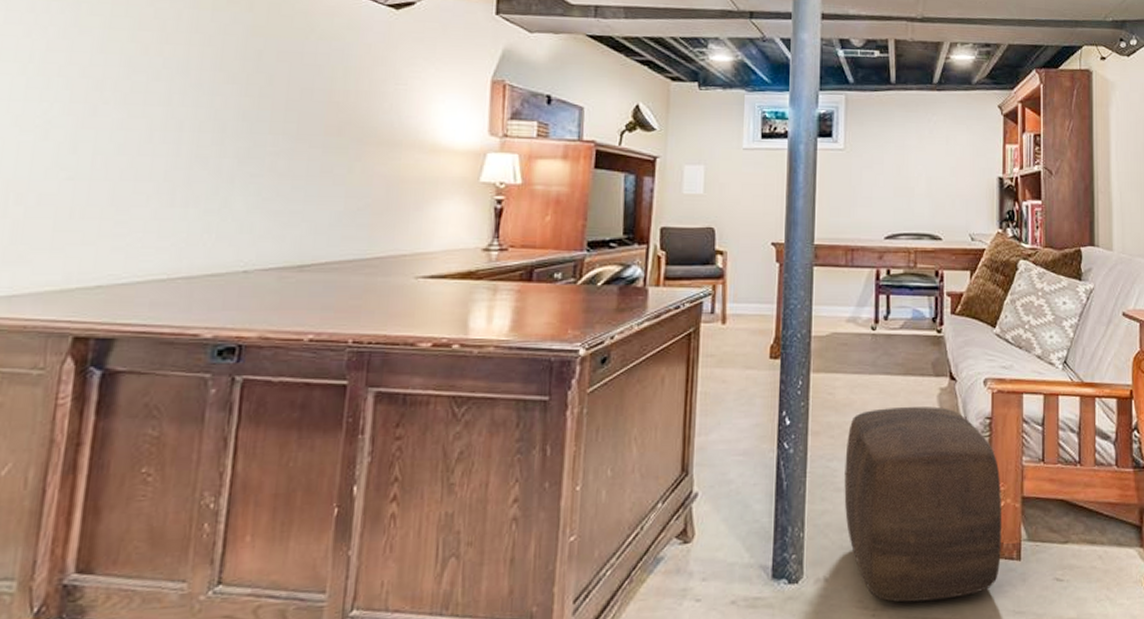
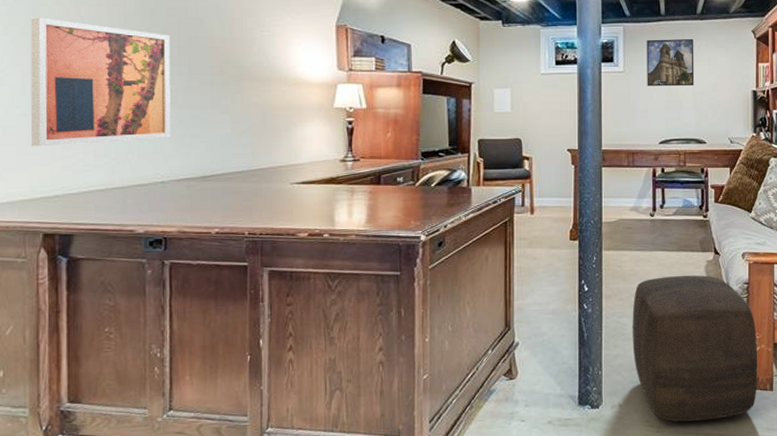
wall art: none [74,56,277,221] -> present [30,17,171,147]
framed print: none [872,111,930,170] -> present [647,38,694,87]

